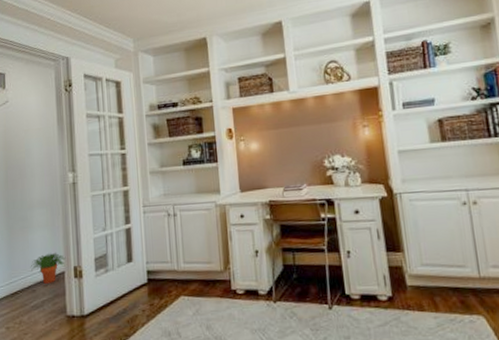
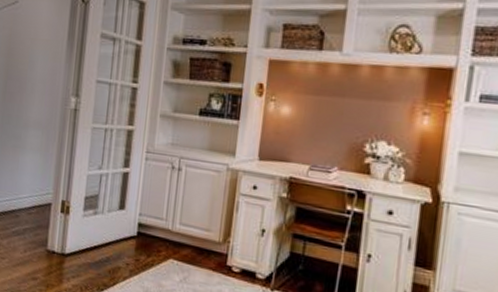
potted plant: present [30,252,66,284] -> none [16,179,55,213]

